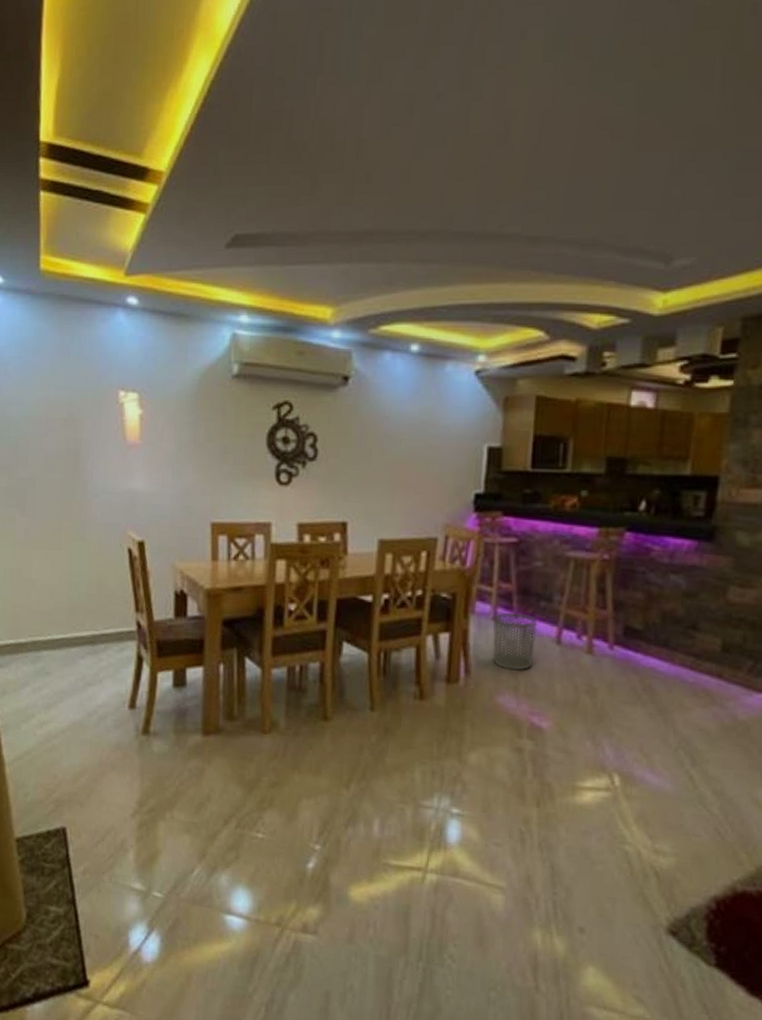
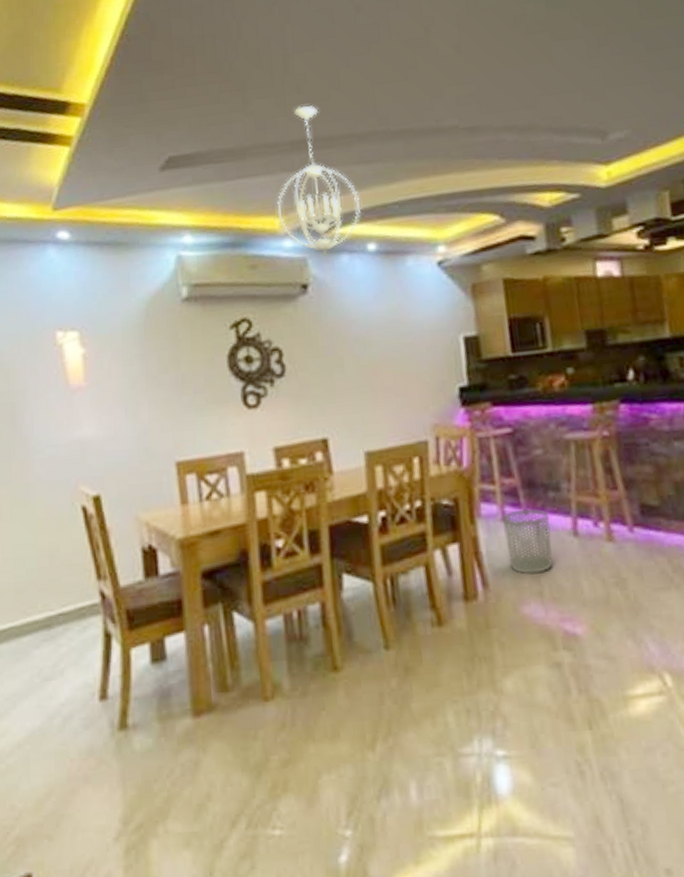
chandelier: none [330,196,411,350] -> present [277,106,361,255]

